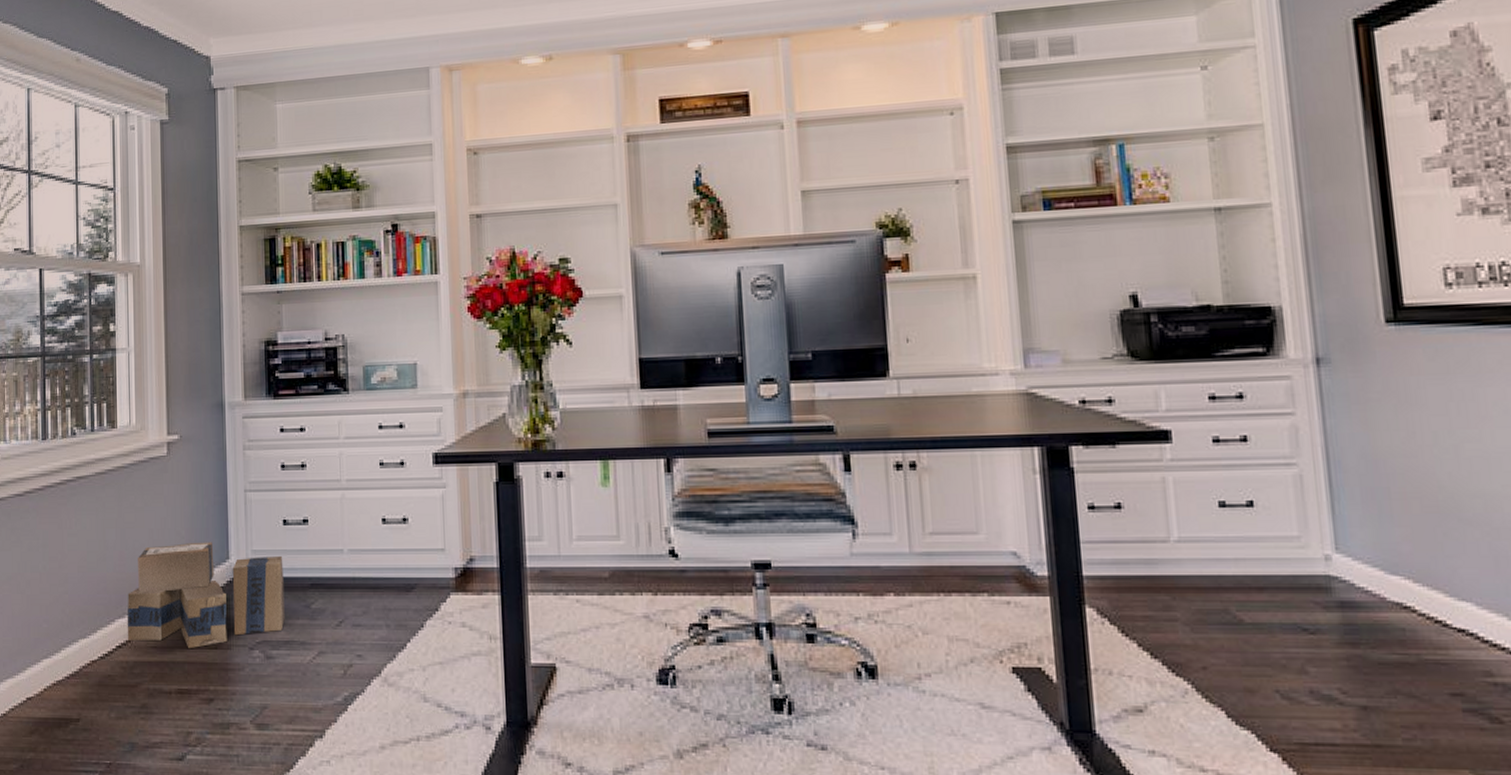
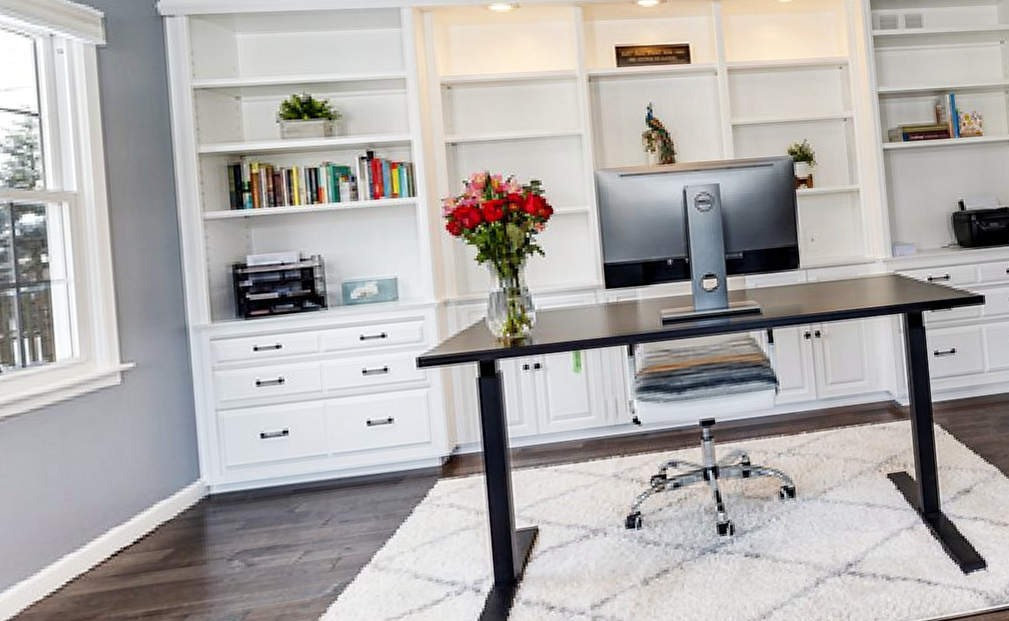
cardboard box: present [127,542,285,648] -> none [78,463,267,574]

